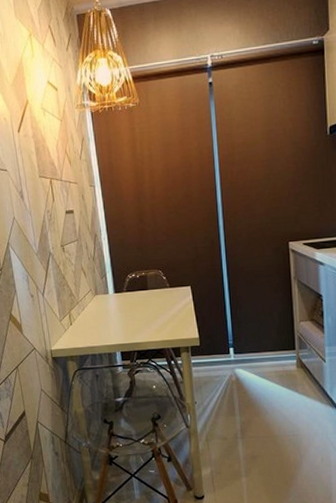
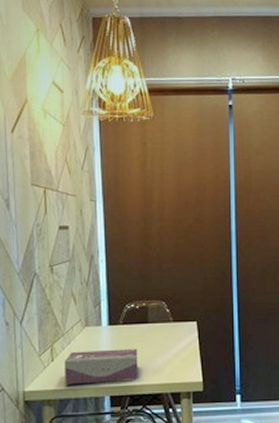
tissue box: none [80,311,143,344] -> present [64,348,138,385]

